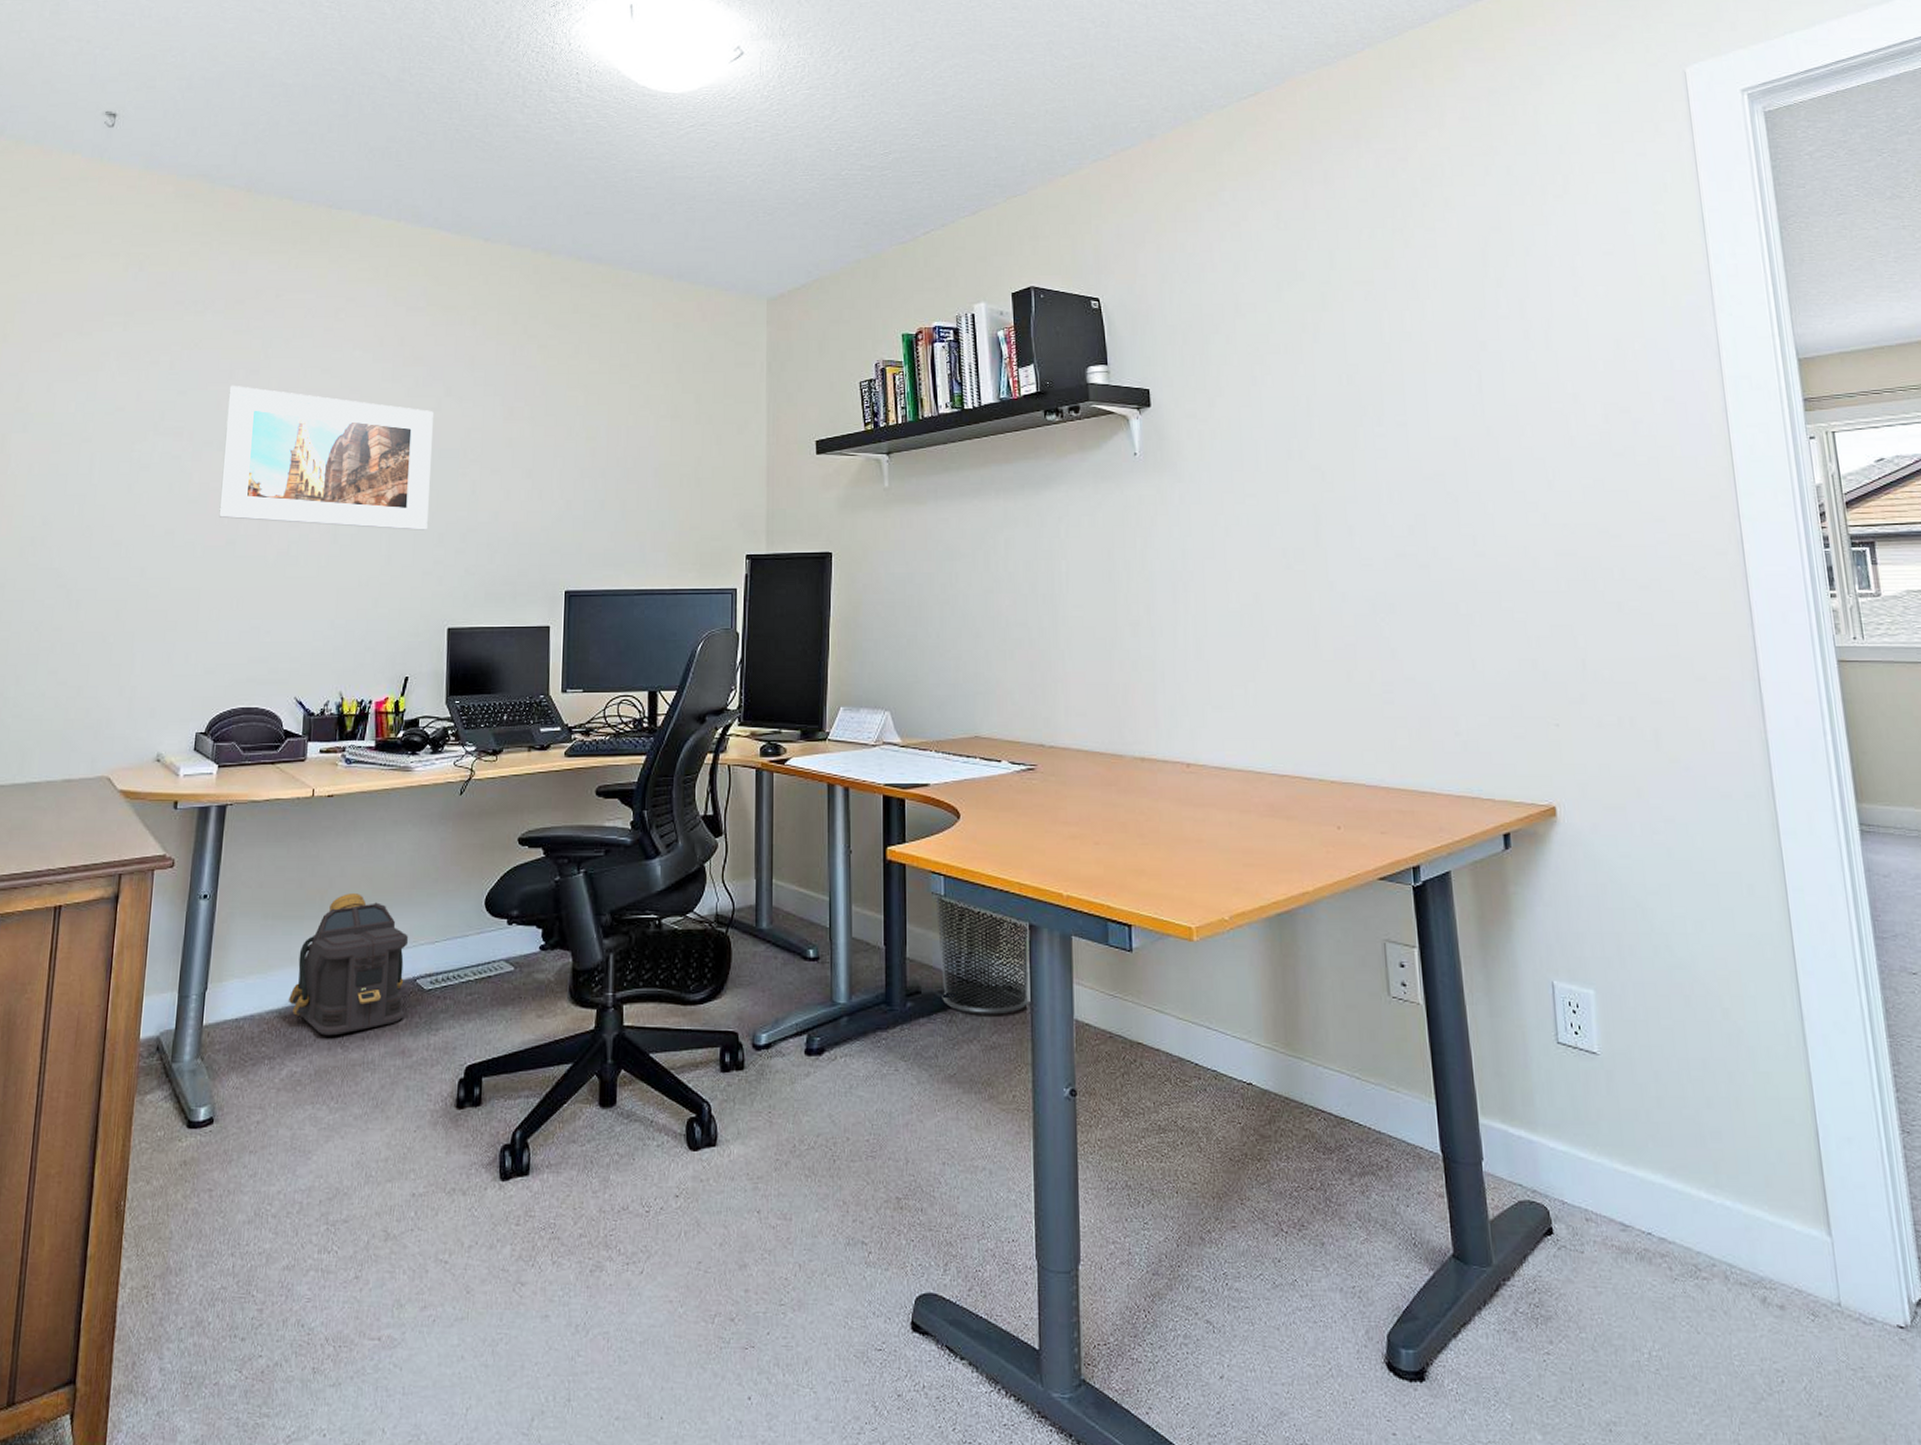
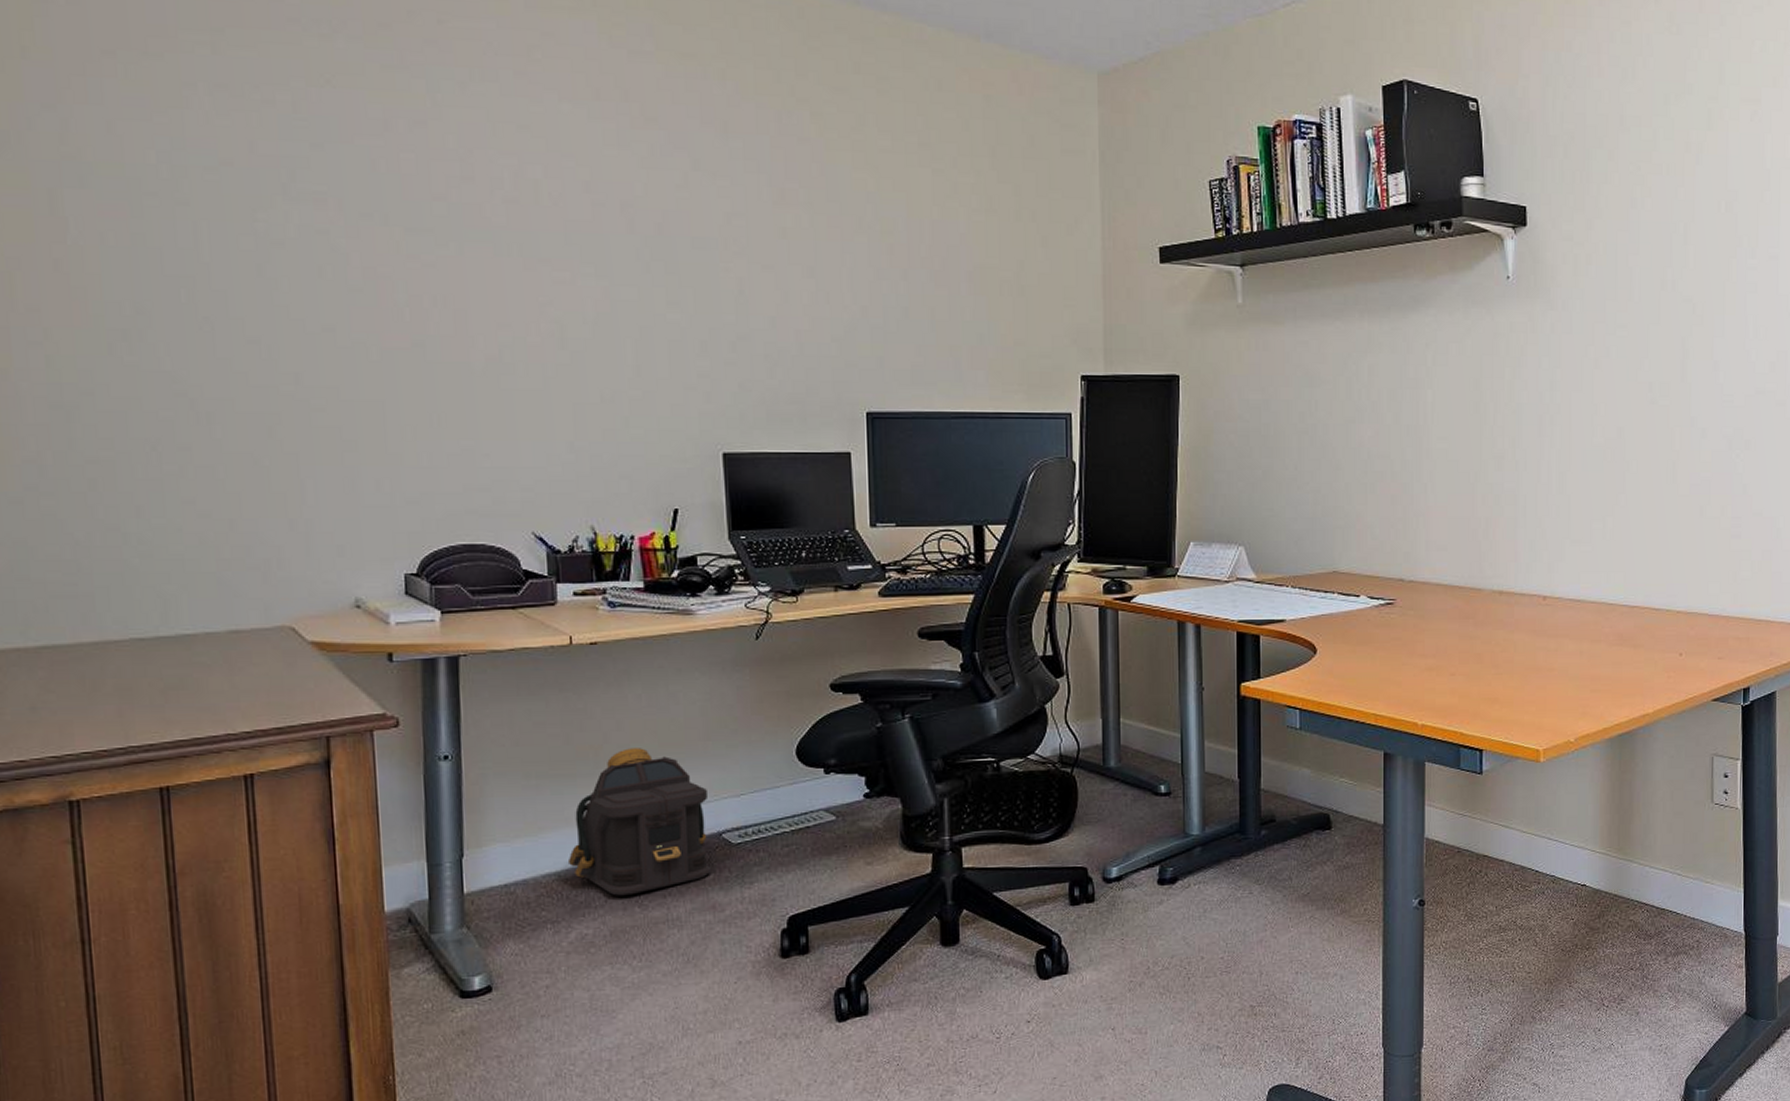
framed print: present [219,385,433,530] -> none [386,139,685,336]
waste bin: present [935,893,1030,1015] -> none [1290,727,1385,838]

